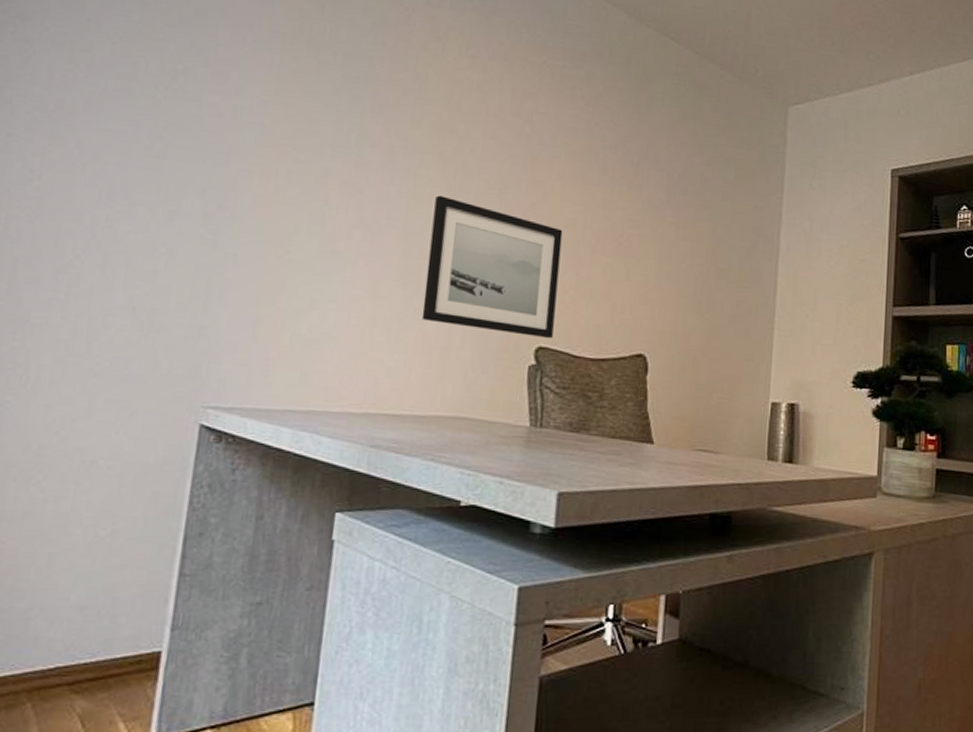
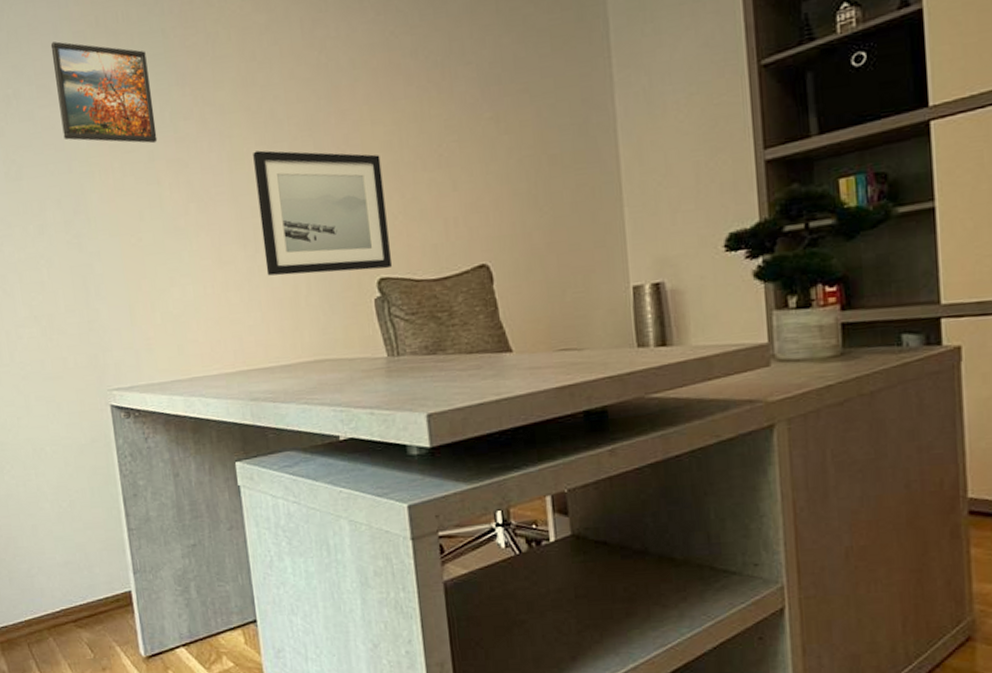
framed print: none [229,34,347,161] -> present [50,41,158,144]

